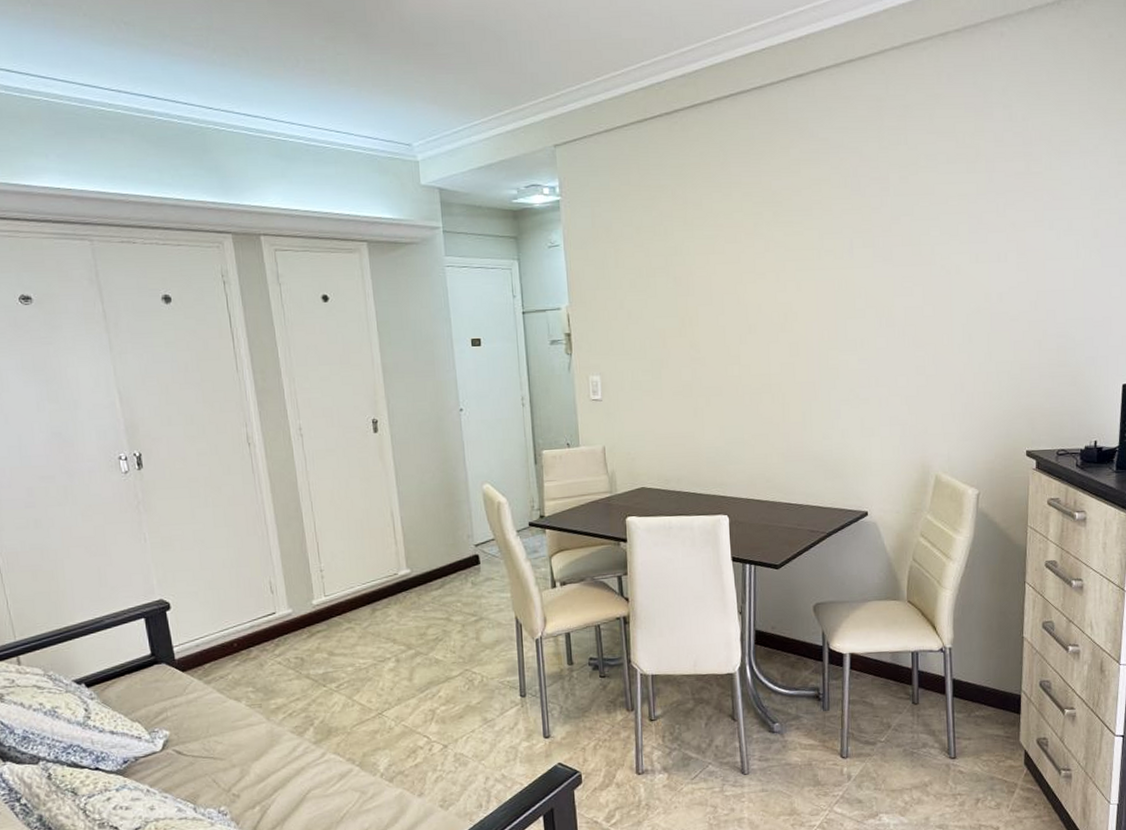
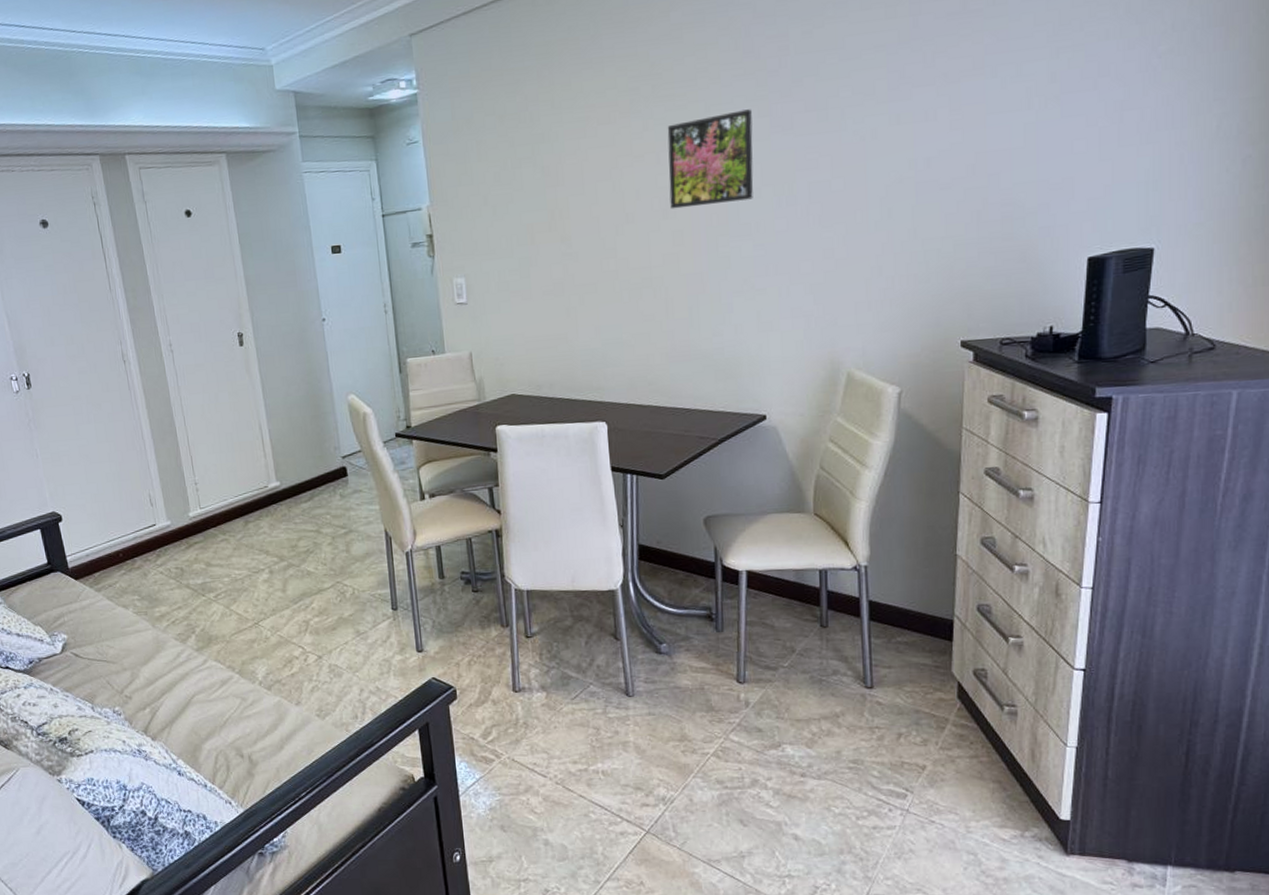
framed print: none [786,240,859,324] -> present [667,109,754,210]

